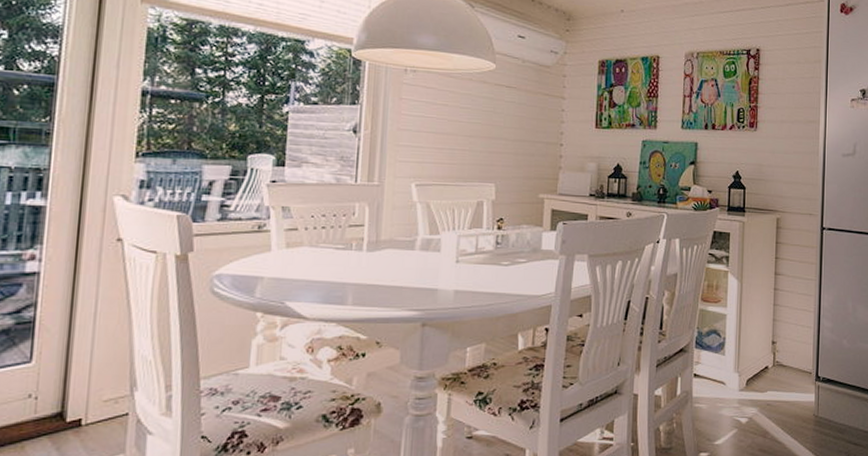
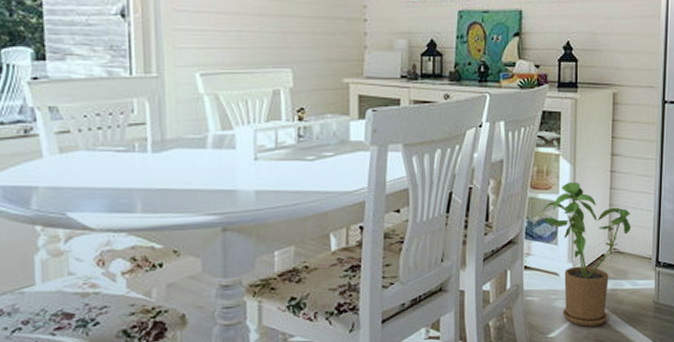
house plant: none [710,296,793,436] -> present [540,181,632,327]

